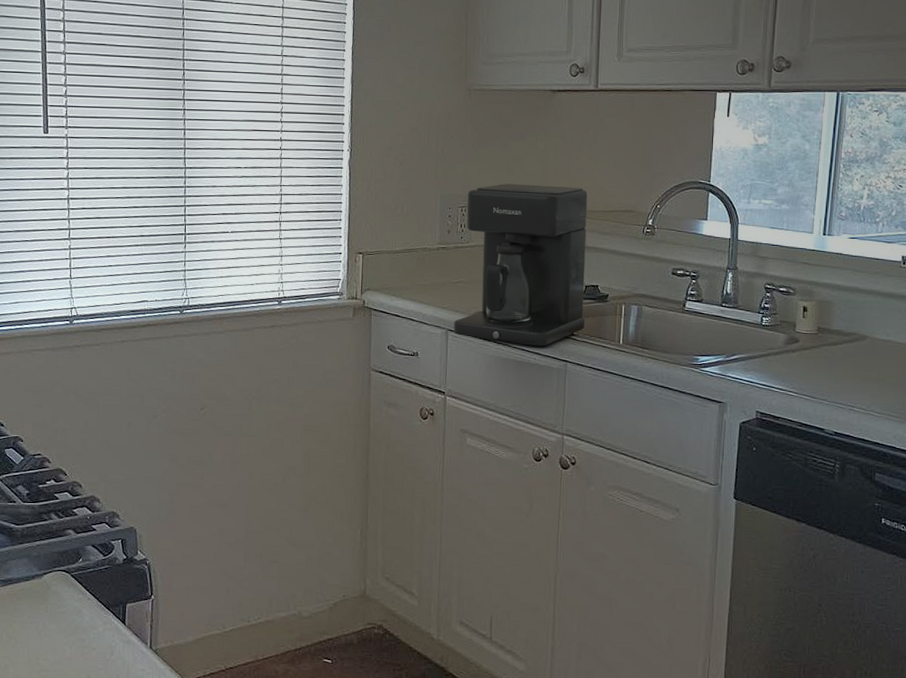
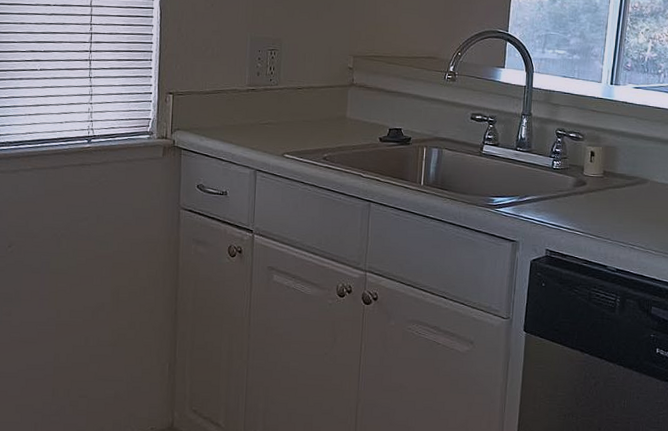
coffee maker: present [453,183,588,346] -> none [261,28,393,186]

